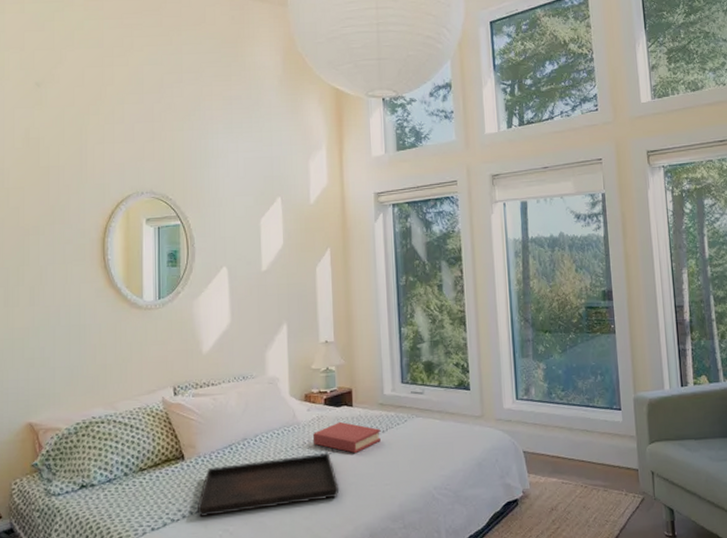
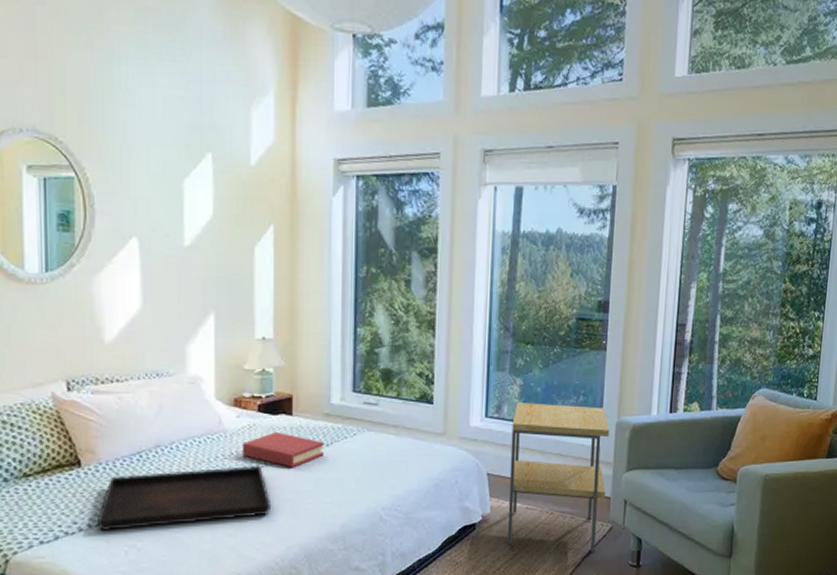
side table: none [540,384,633,524] -> present [508,403,610,552]

